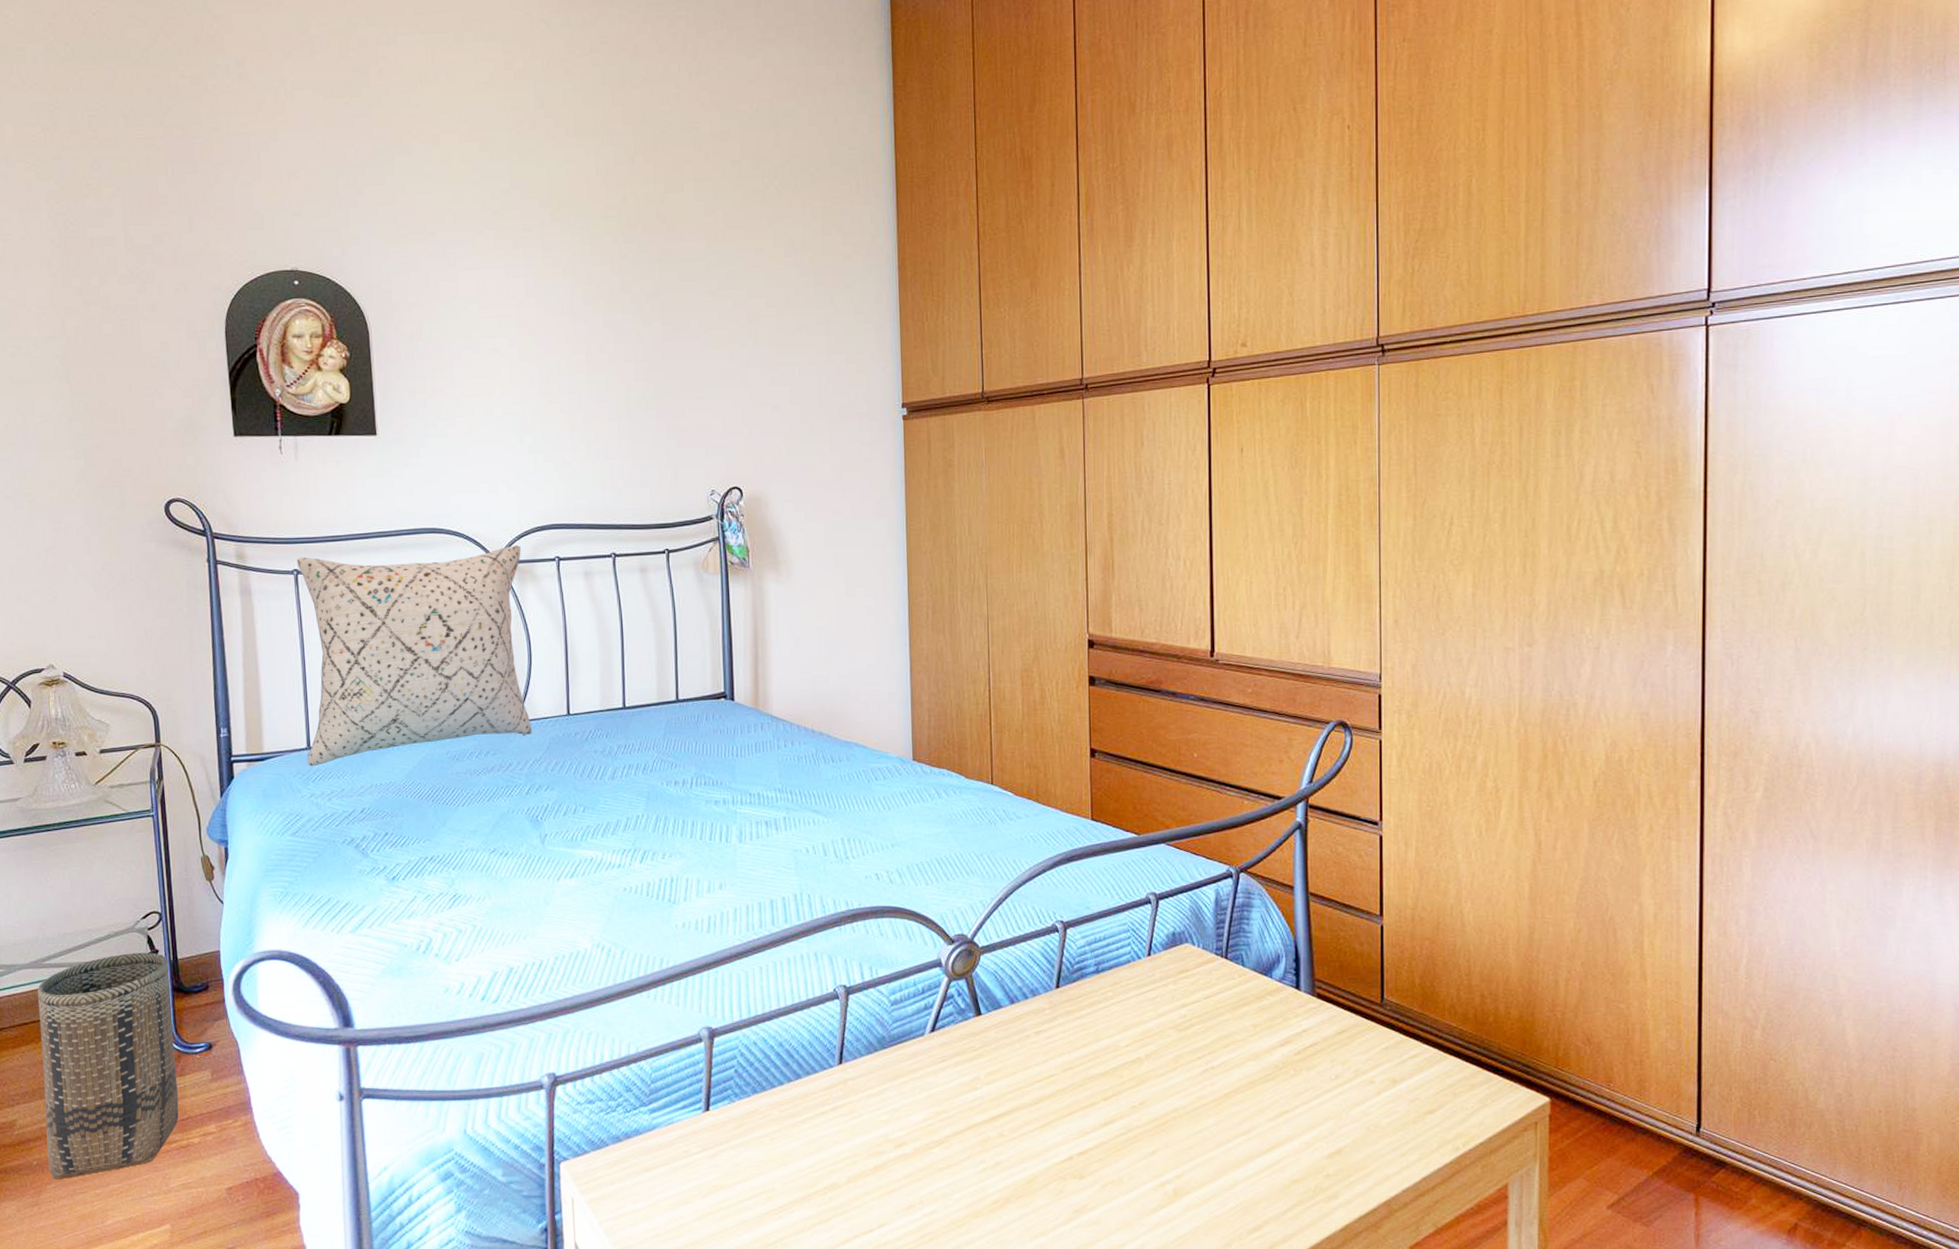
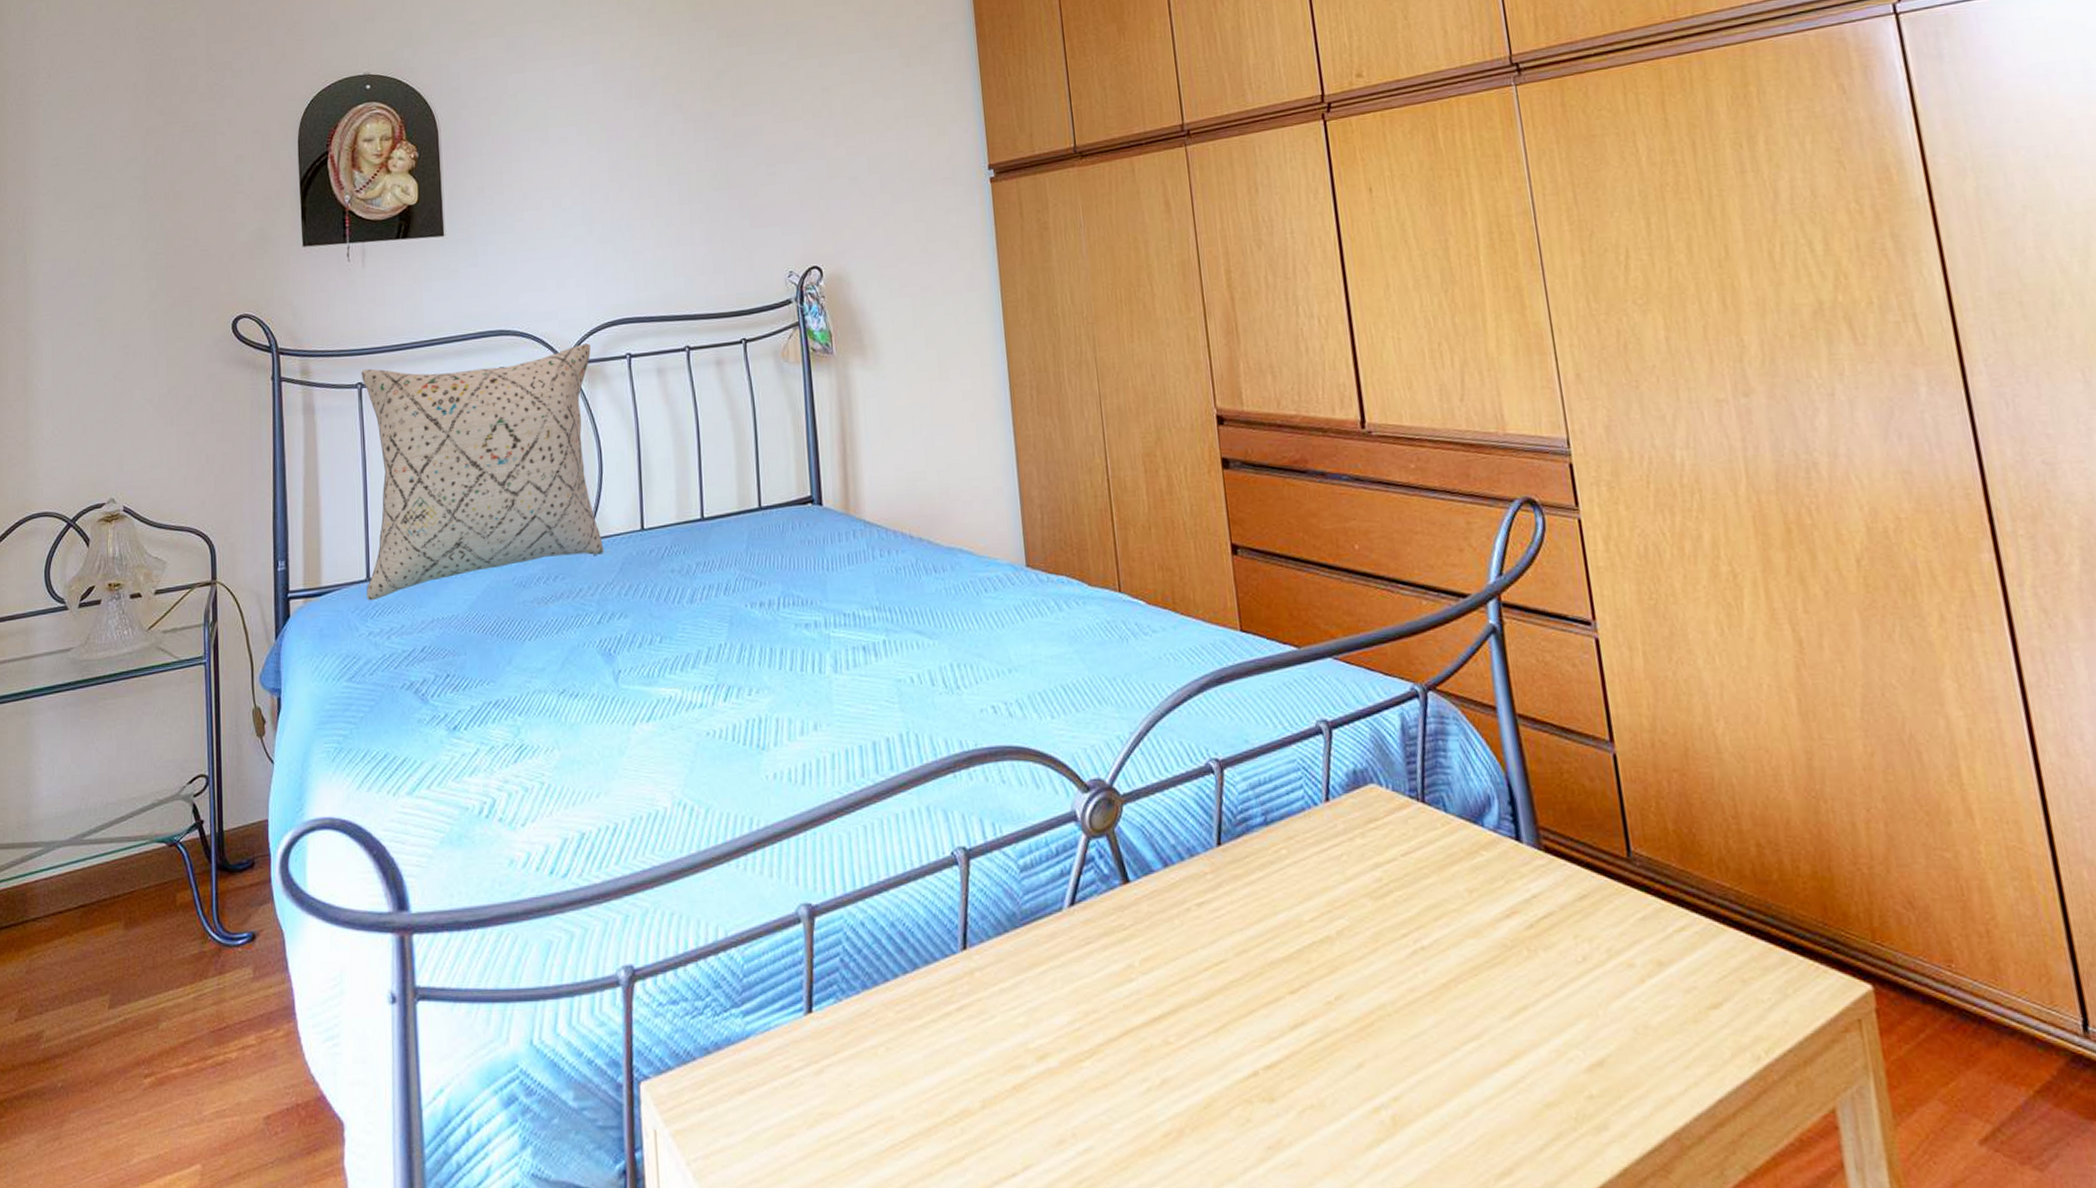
basket: present [37,952,179,1180] -> none [73,824,217,1106]

